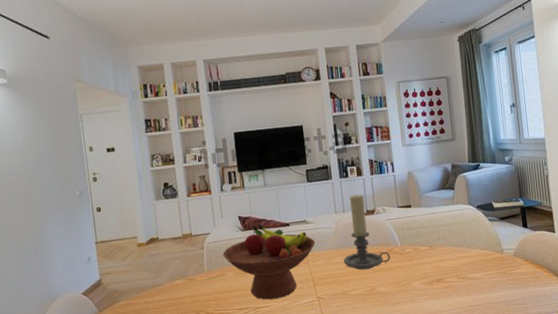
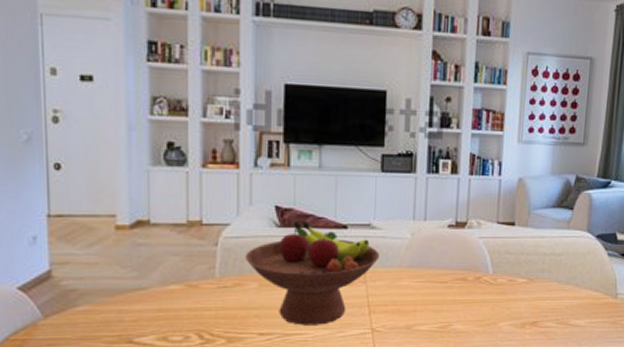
candle holder: present [344,194,390,270] -> none [414,198,477,300]

